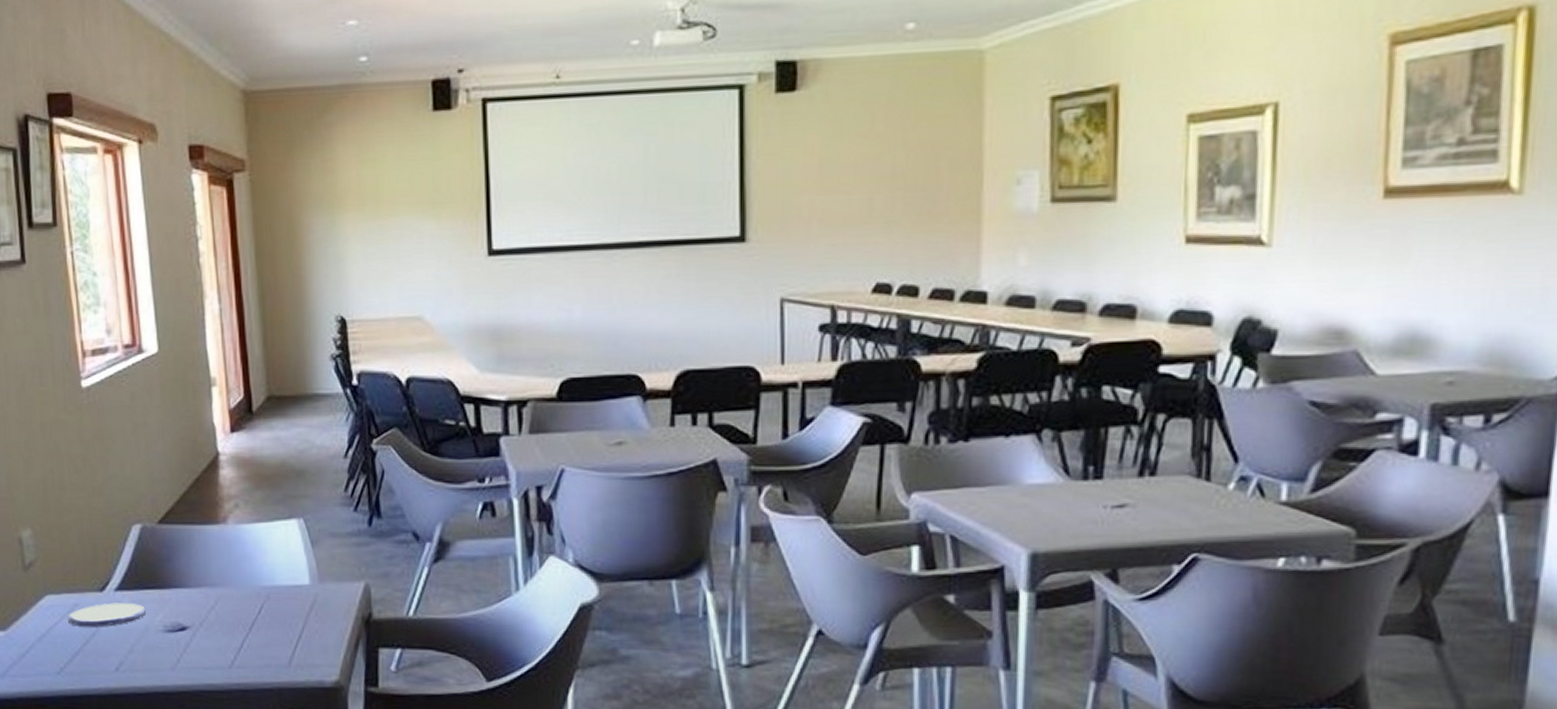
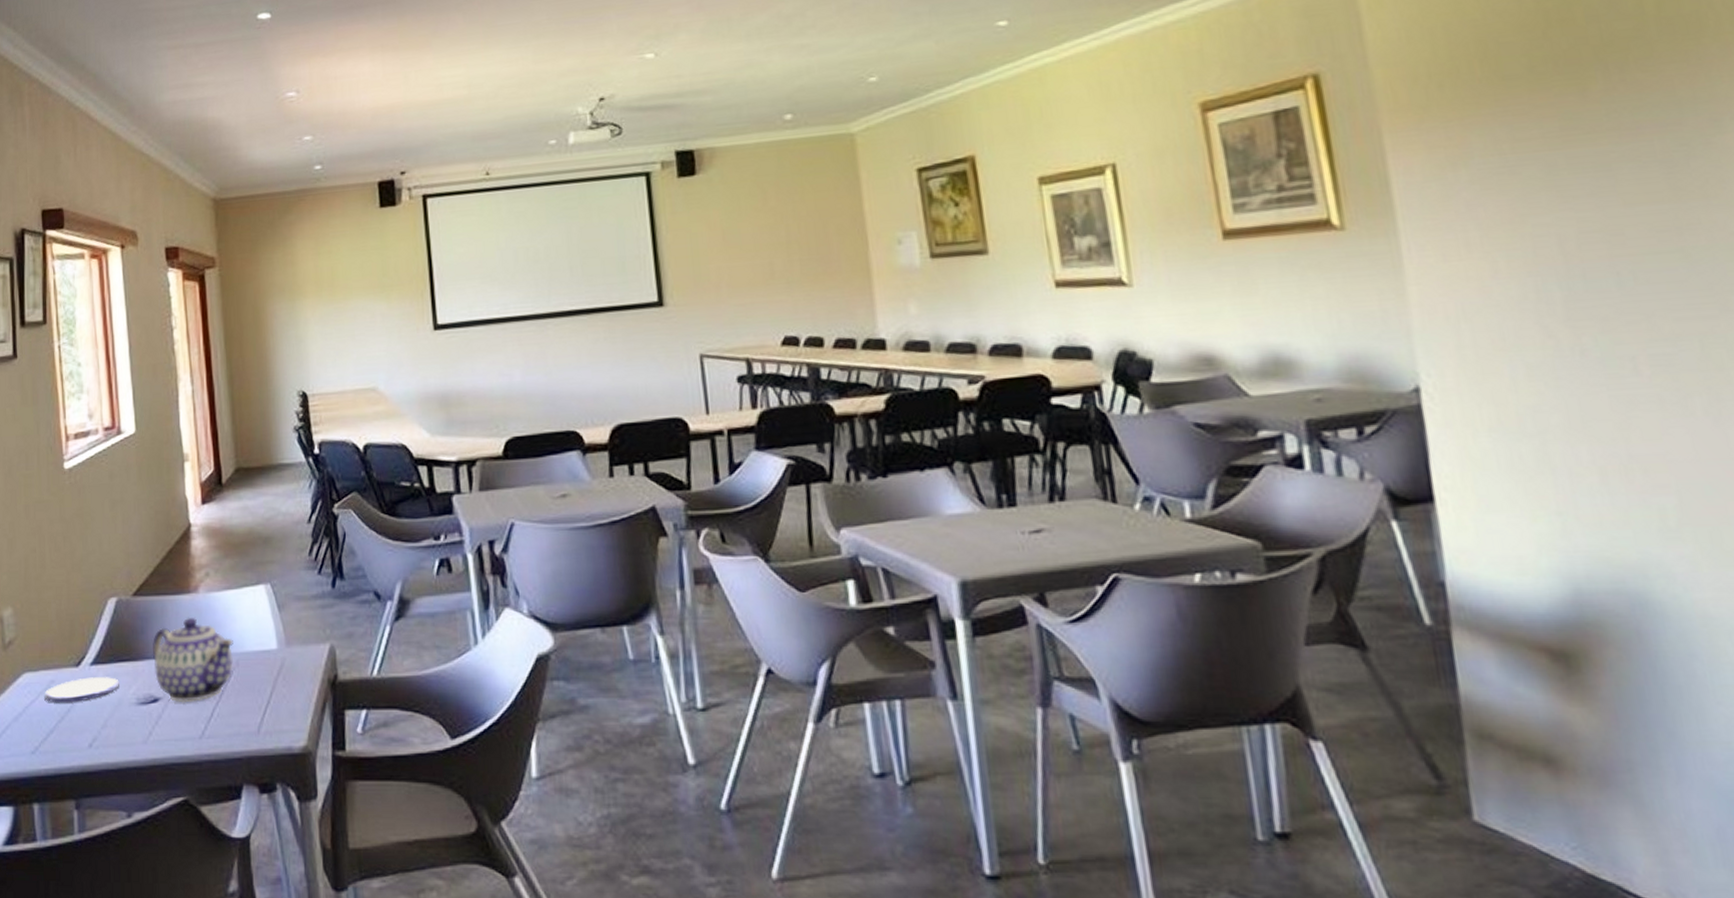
teapot: none [179,548,264,633] -> present [152,617,233,703]

